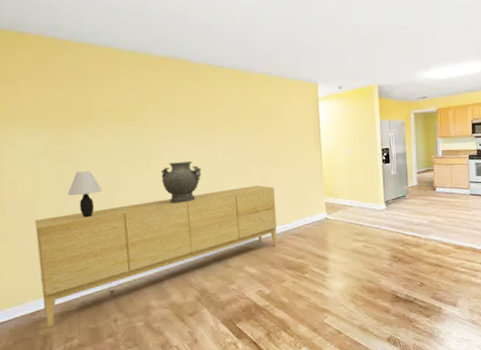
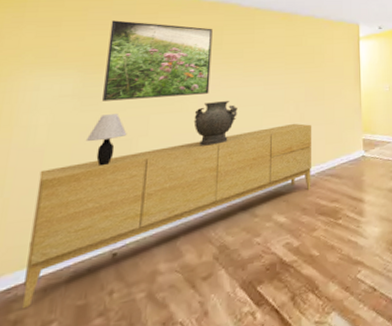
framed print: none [65,77,172,159] -> present [102,20,213,101]

